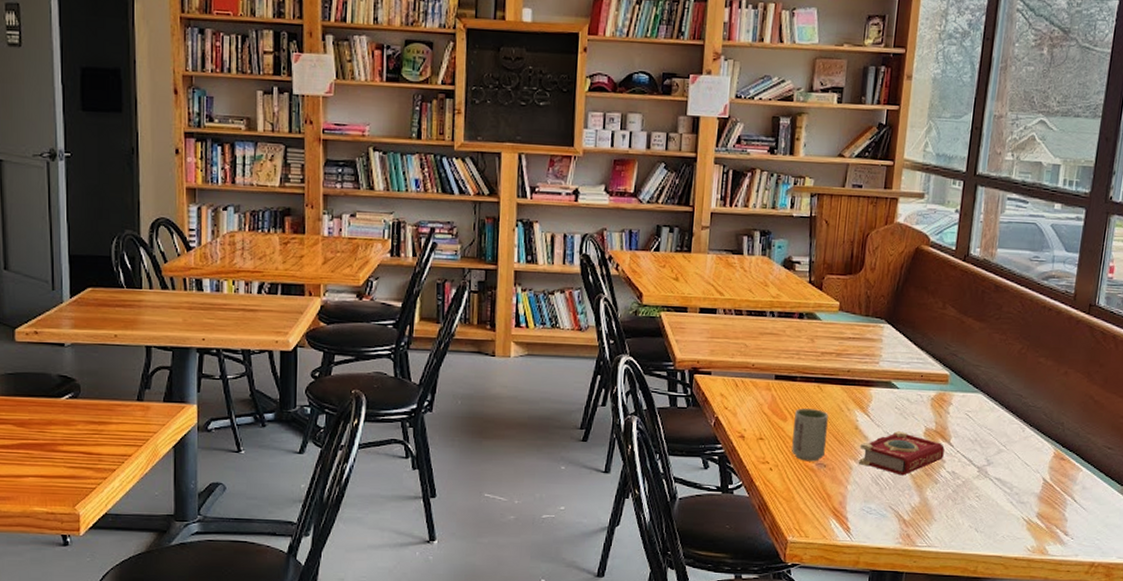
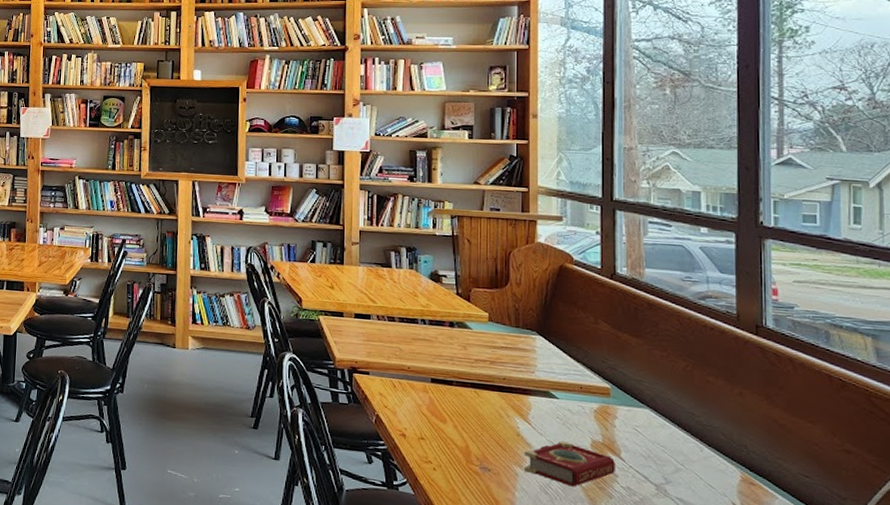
cup: present [791,408,828,462] -> none [454,412,488,465]

